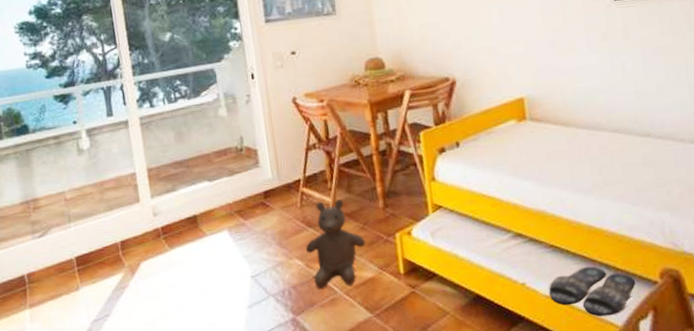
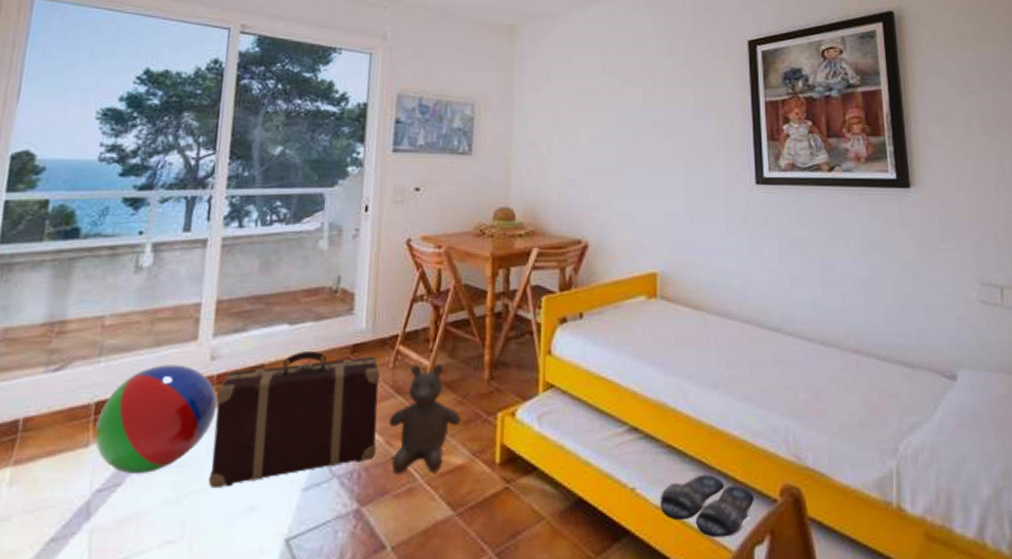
beach ball: none [80,222,168,307] -> present [94,364,218,473]
suitcase: none [164,198,300,312] -> present [208,350,380,489]

